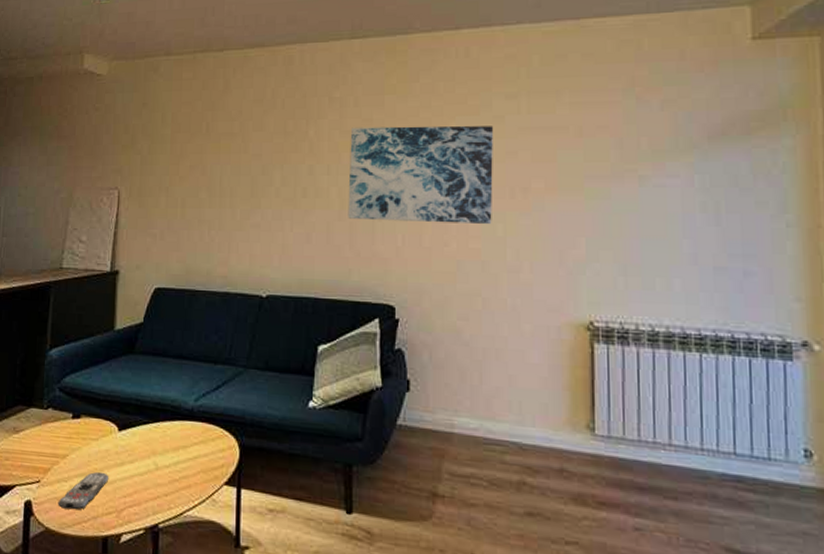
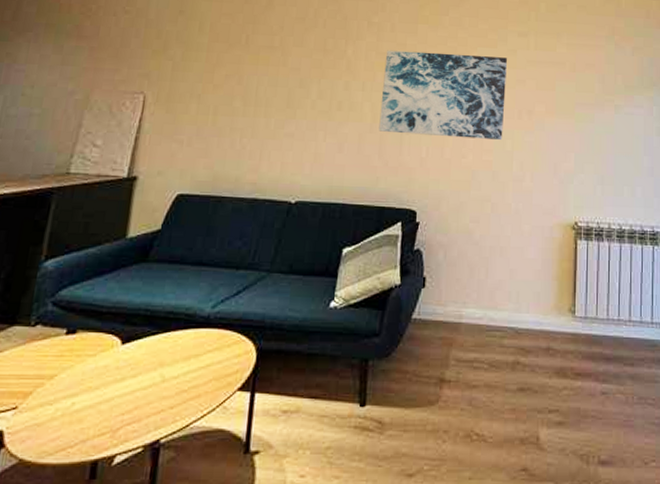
remote control: present [58,471,109,510] -> none [38,390,106,435]

